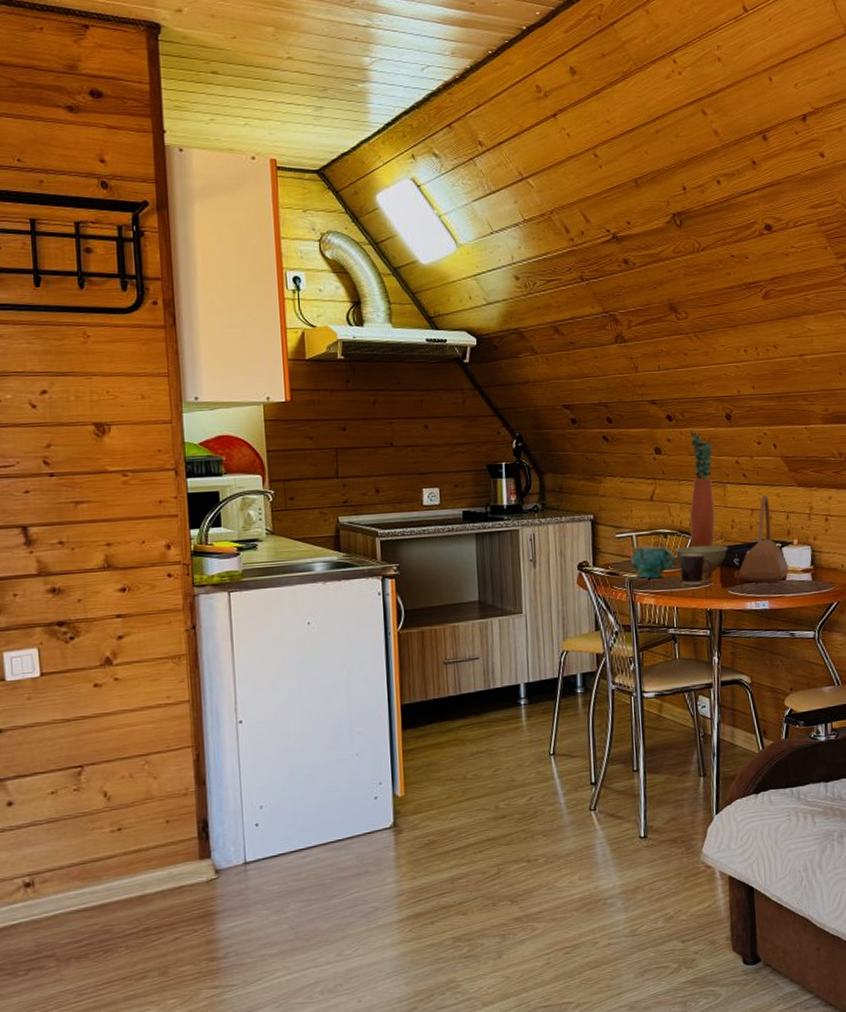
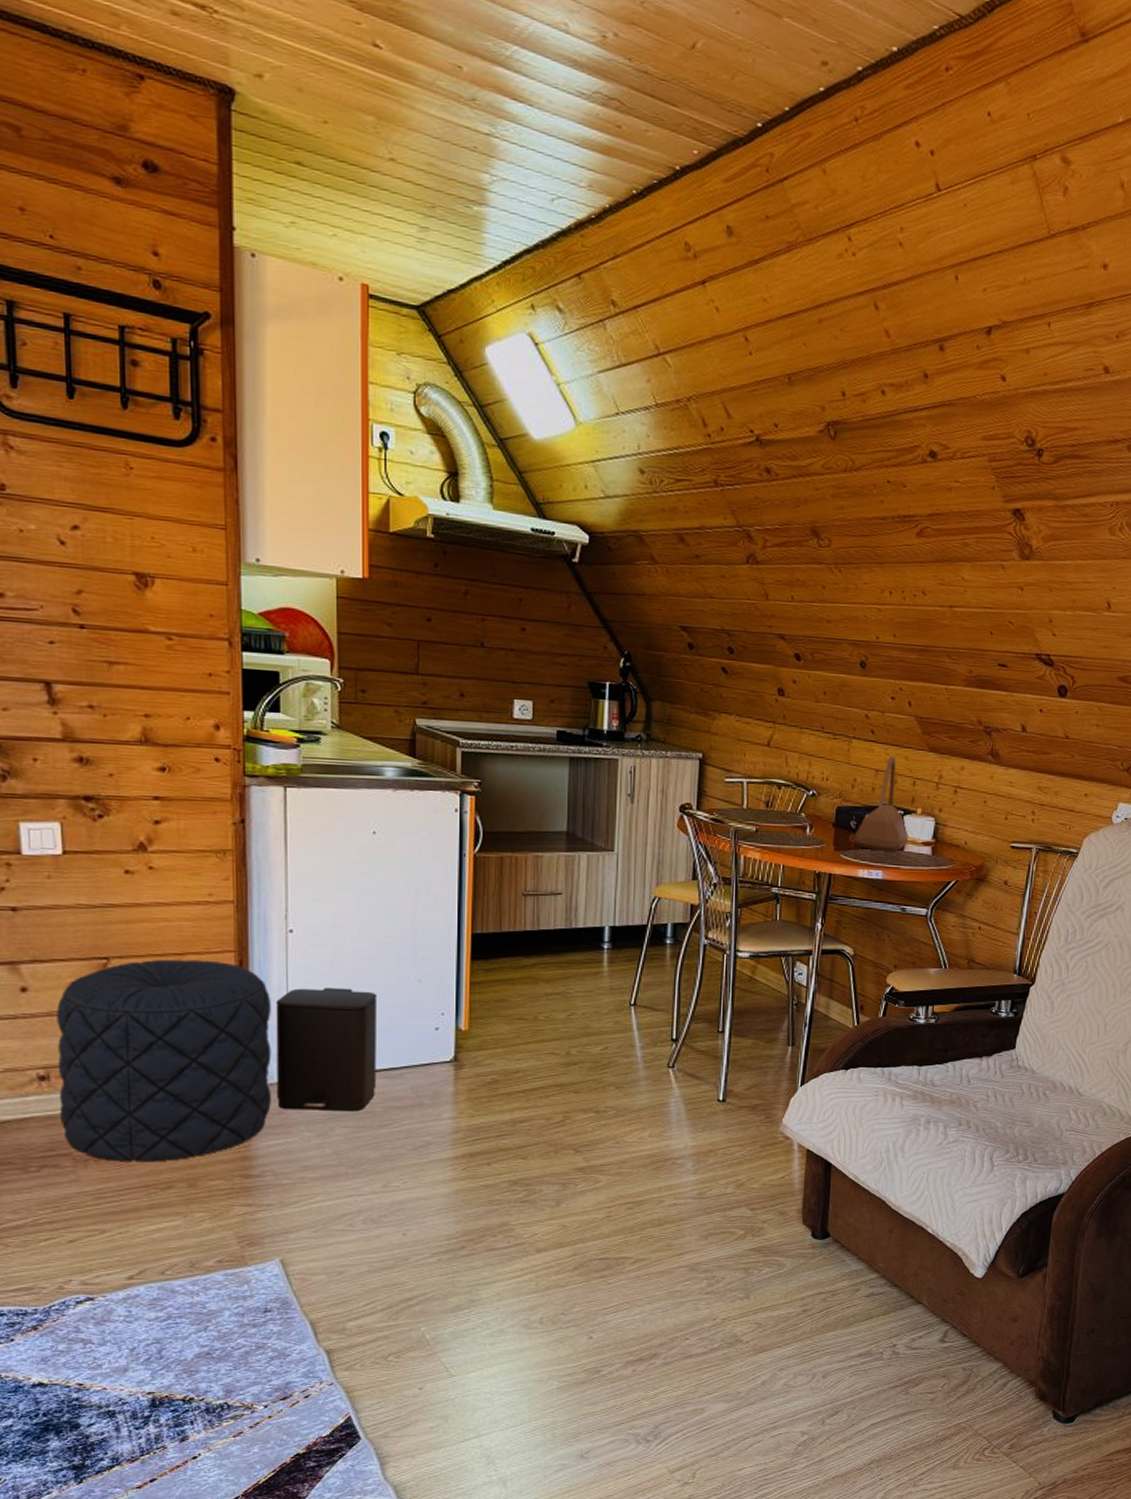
pouf: none [38,757,231,958] -> present [56,959,272,1162]
pedal bin: none [230,768,325,891] -> present [275,987,378,1112]
cup: present [630,545,675,578] -> none [738,794,787,831]
bowl: present [674,545,728,577] -> none [787,801,846,836]
mug: present [679,553,713,586] -> none [790,808,827,844]
vase: present [689,427,716,548] -> none [806,670,844,805]

